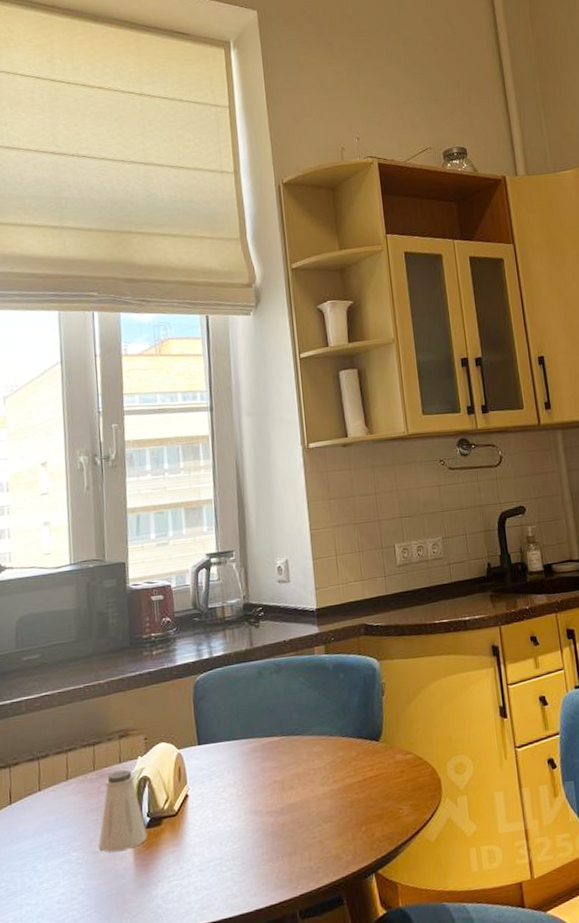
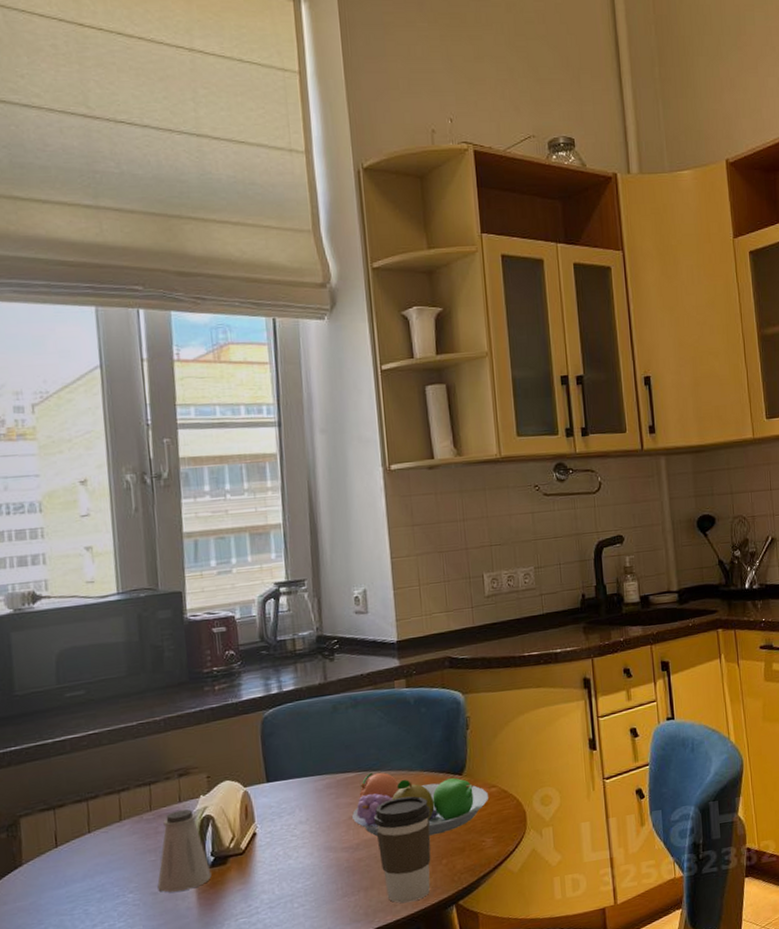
fruit bowl: none [276,737,404,802] -> present [352,772,488,837]
coffee cup: none [296,761,351,870] -> present [373,796,431,903]

